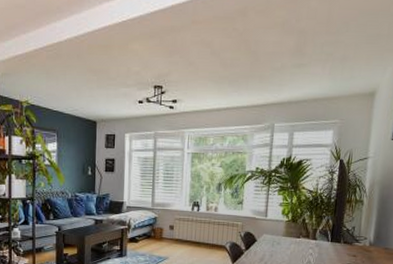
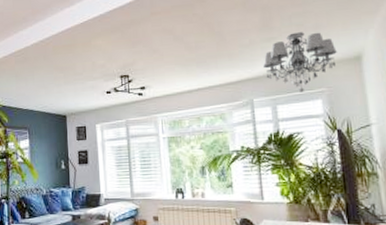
chandelier: none [289,61,356,122] -> present [263,32,337,93]

